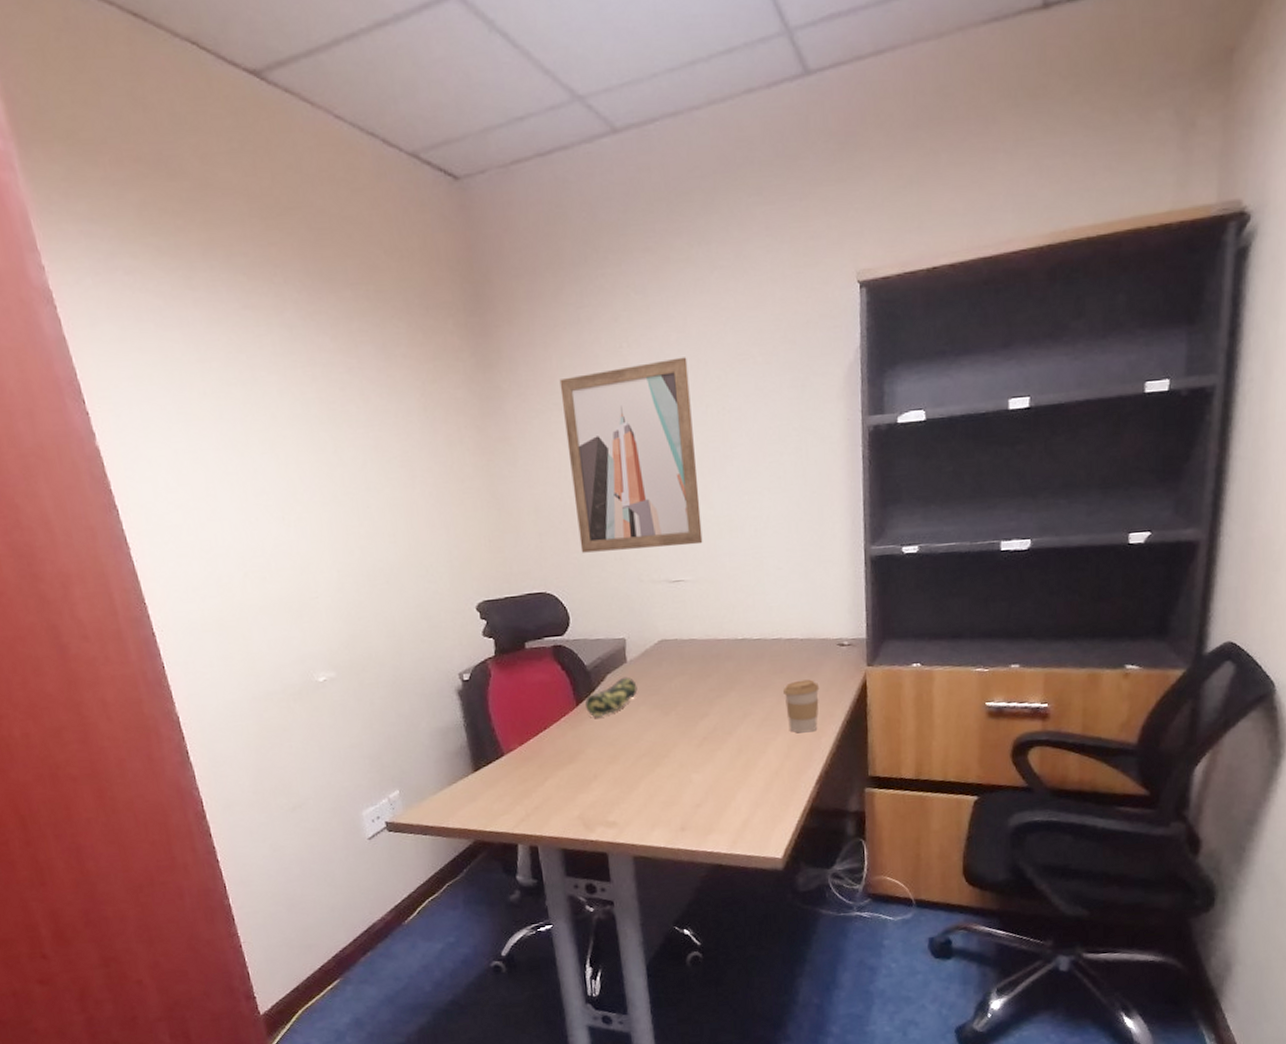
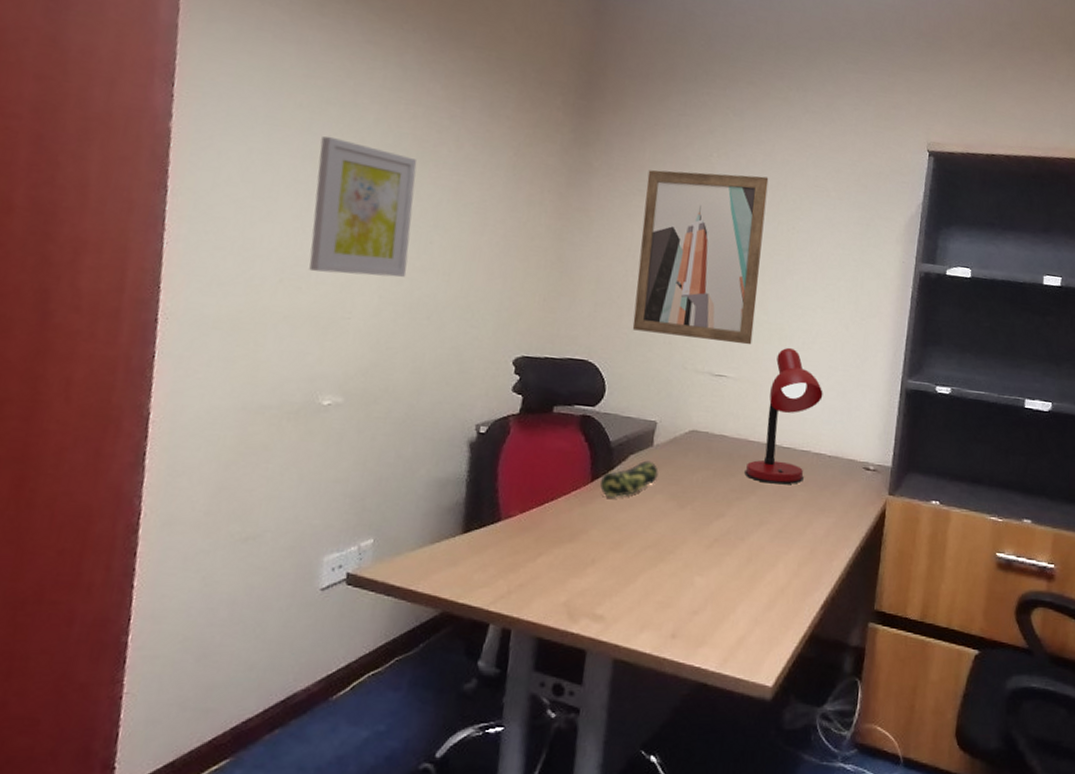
wall art: none [235,419,355,559] -> present [309,136,417,277]
desk lamp: none [720,538,785,677] -> present [744,347,823,485]
coffee cup: present [783,679,820,733] -> none [803,496,840,553]

